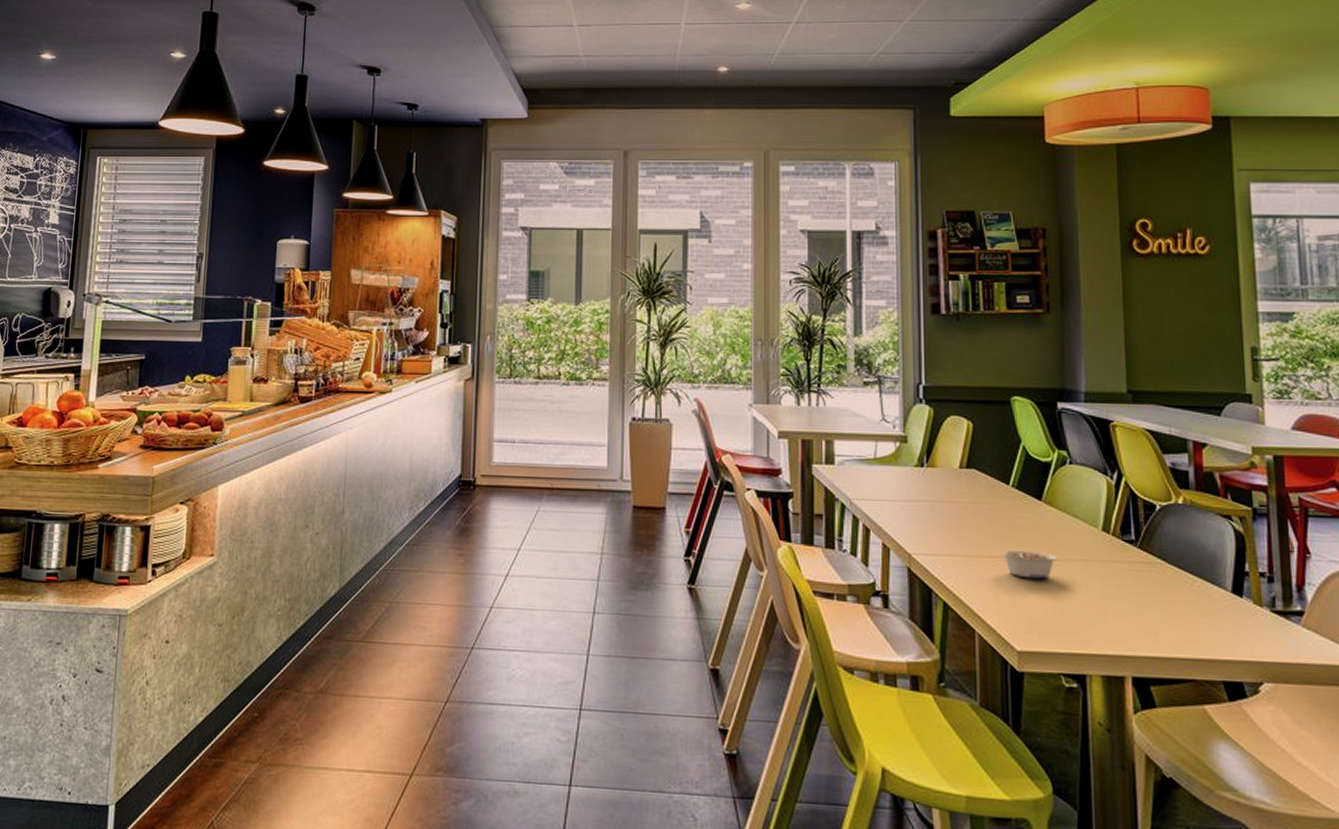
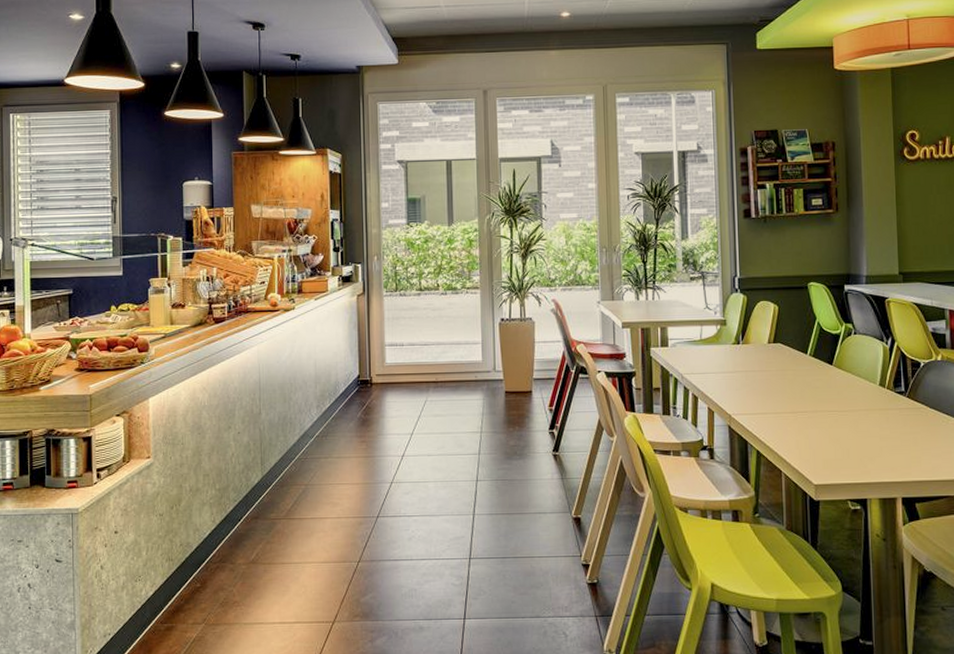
legume: present [1001,549,1058,579] -> none [801,405,845,428]

